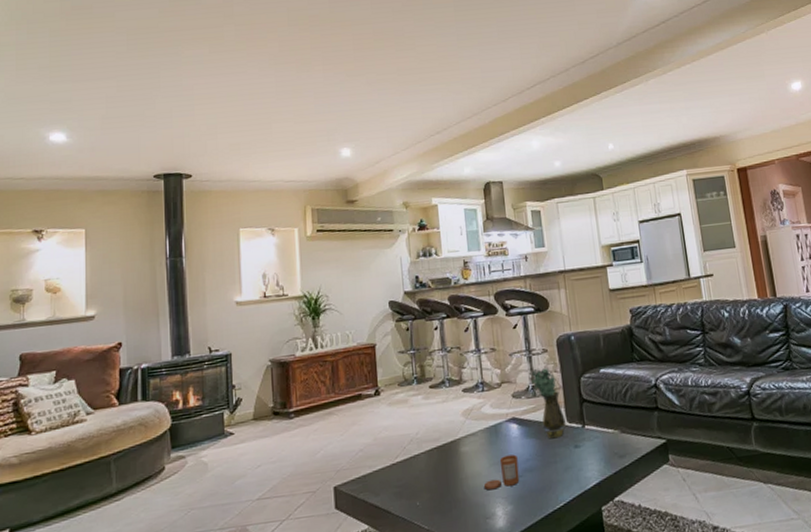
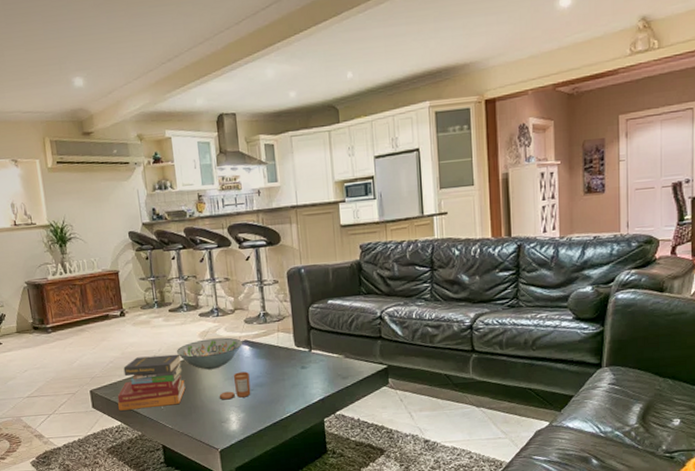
books: none [365,437,445,511] -> present [117,354,186,411]
decorative bowl: none [436,415,511,455] -> present [176,337,243,370]
vase: present [532,367,566,439] -> none [263,296,294,360]

